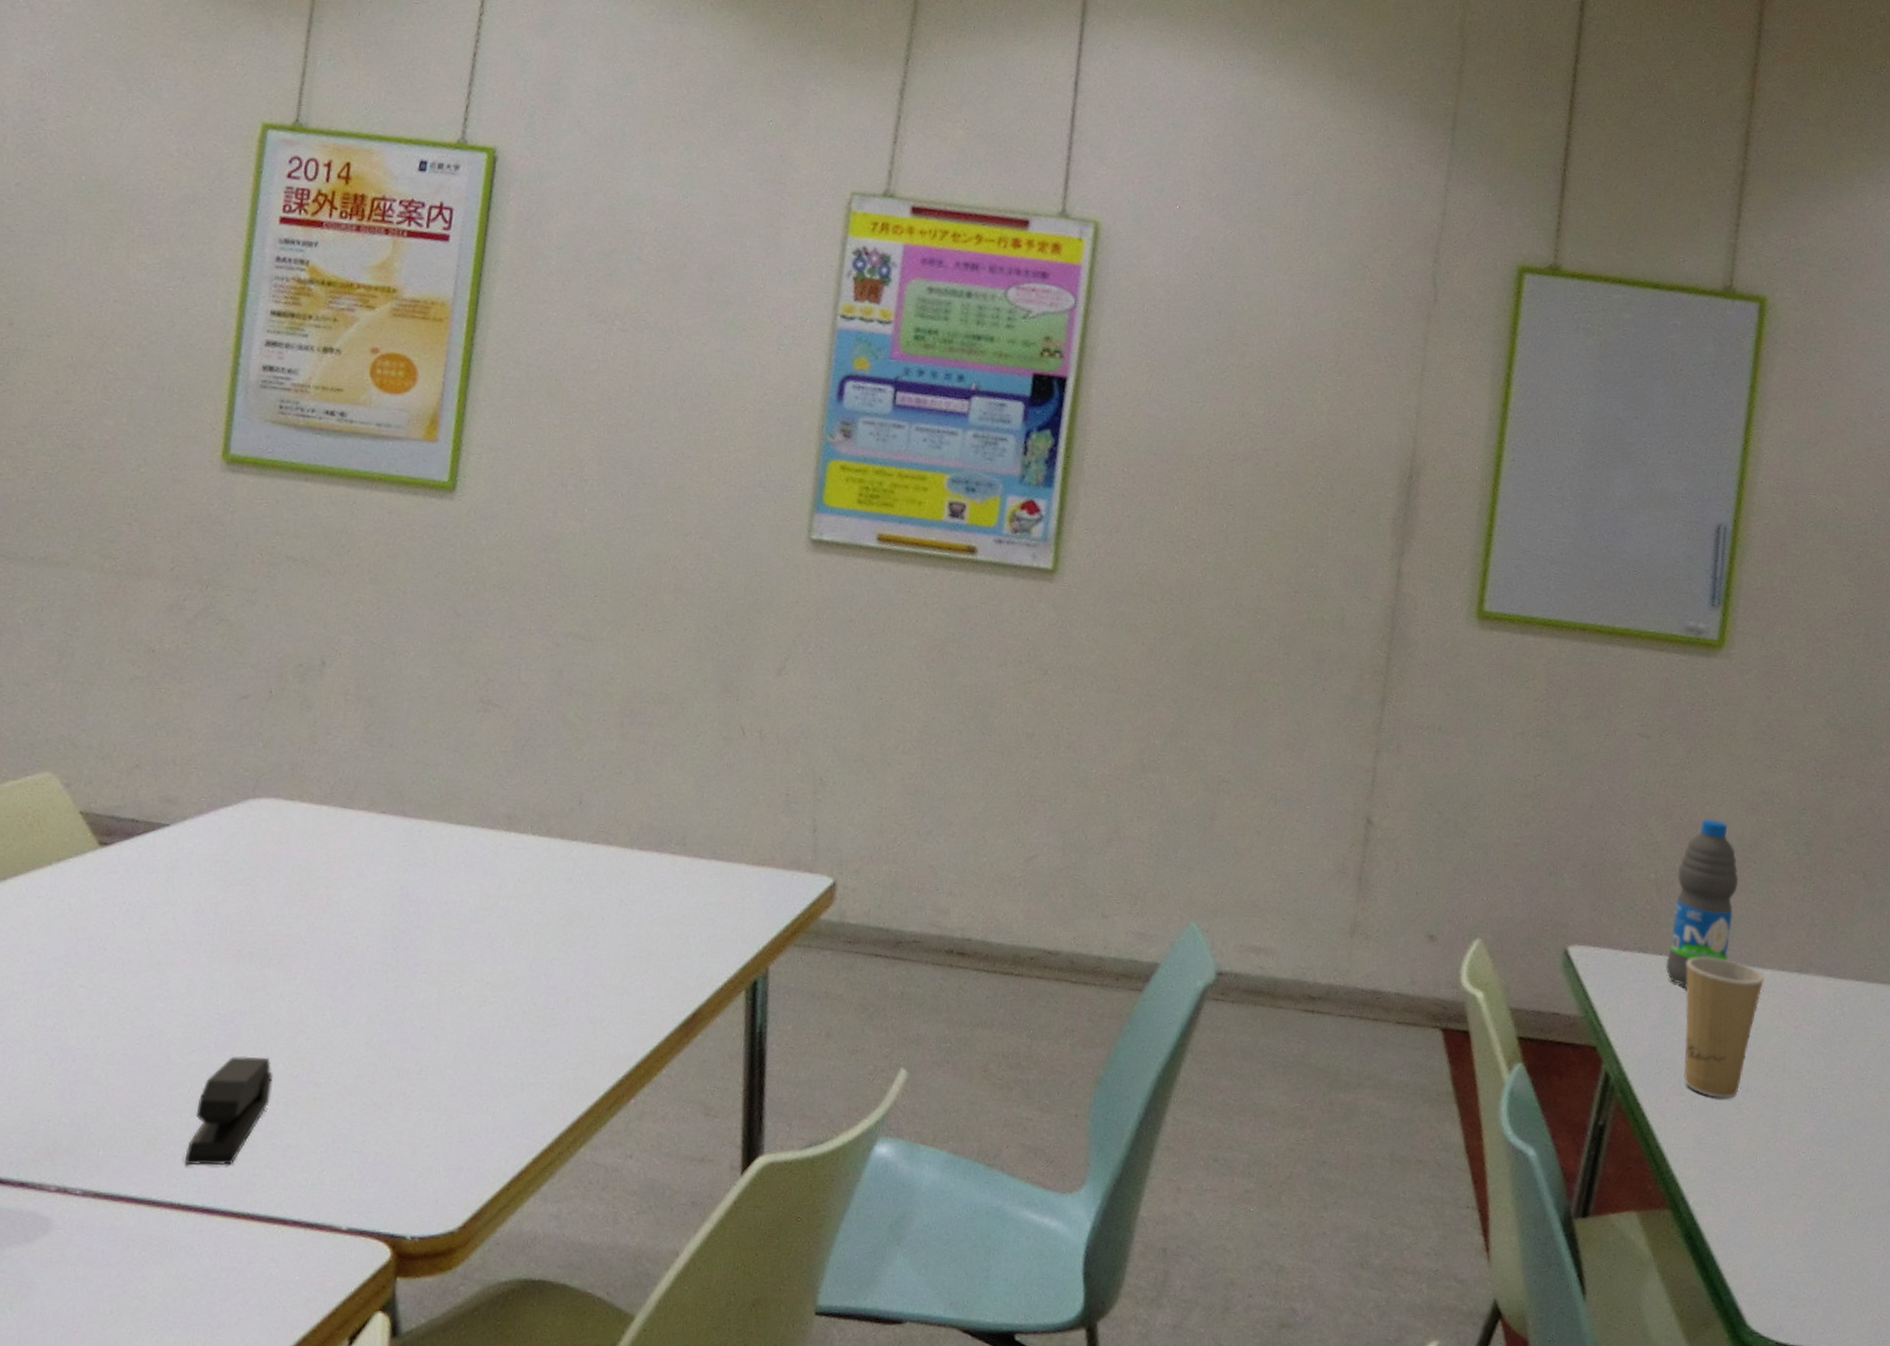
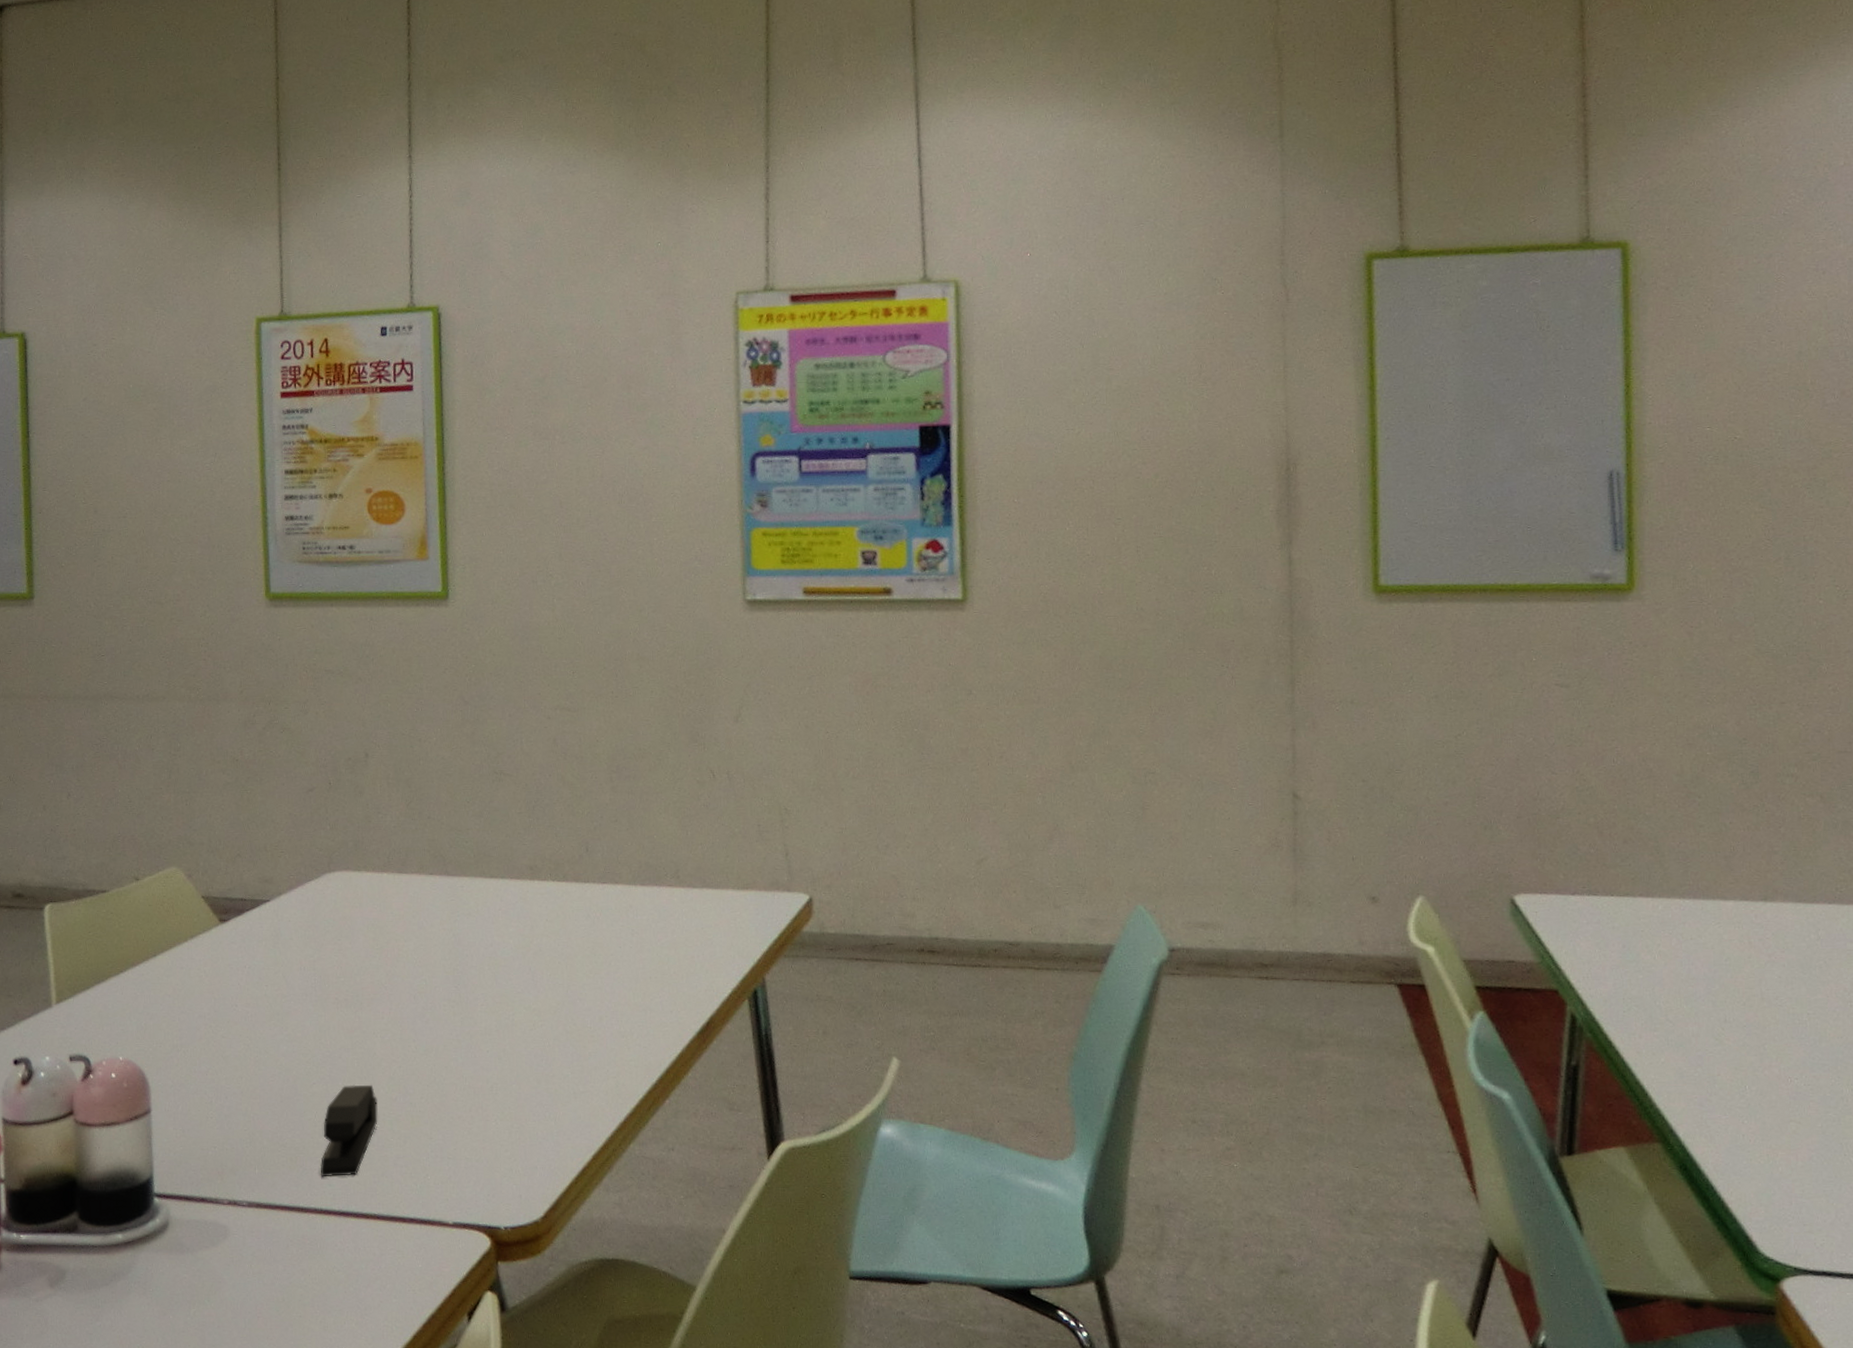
water bottle: present [1665,819,1739,989] -> none [1618,759,1685,927]
paper cup: present [1683,956,1765,1099] -> none [1640,893,1727,1031]

